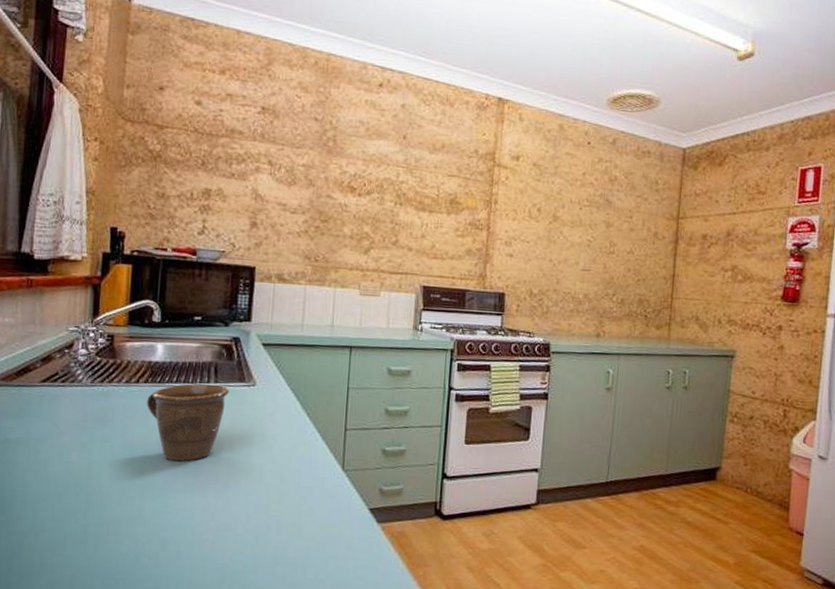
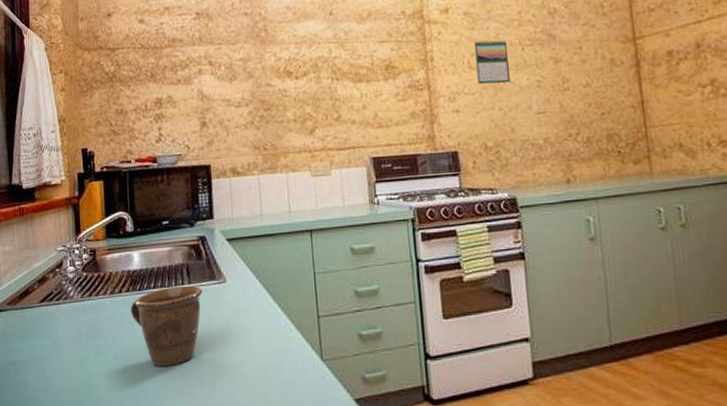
calendar: none [535,192,568,238] -> present [474,40,511,85]

